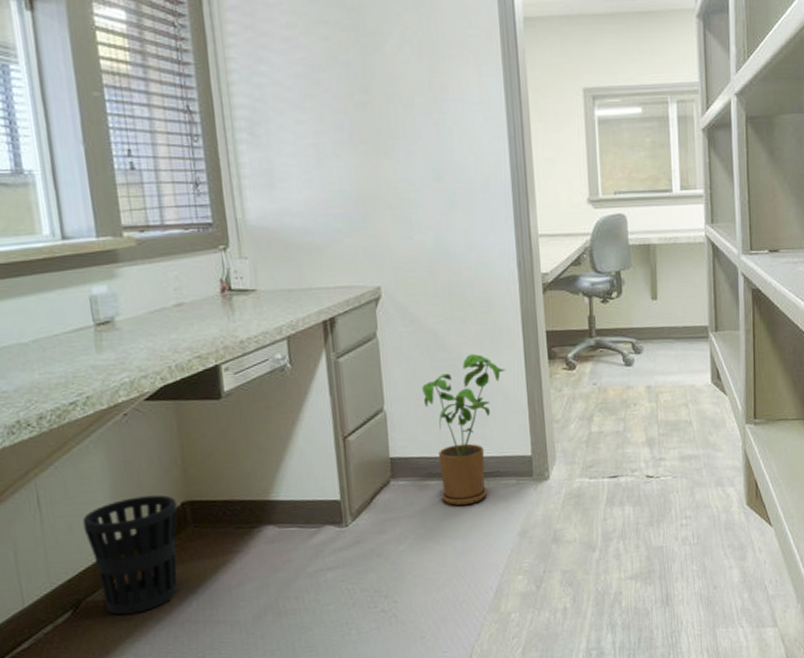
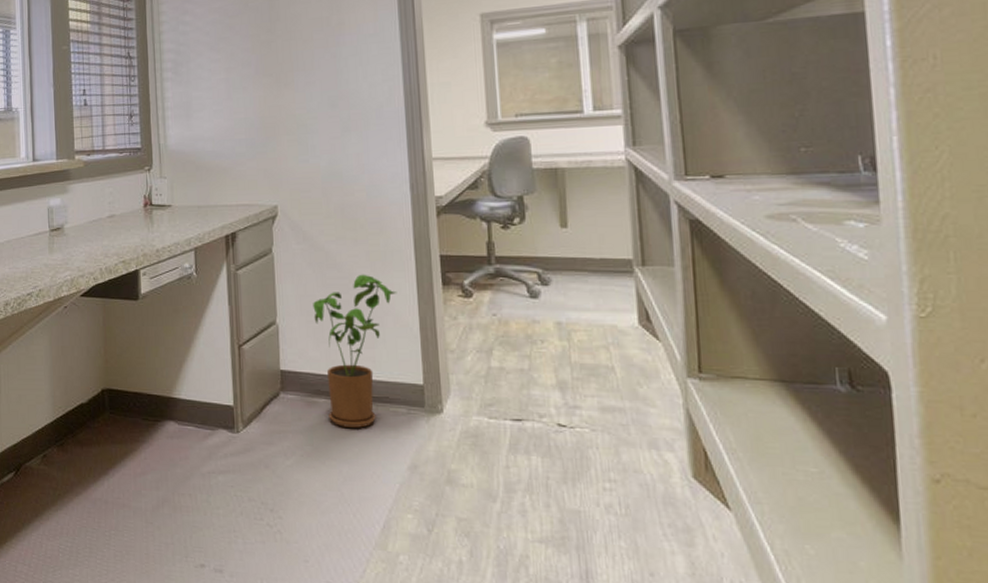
wastebasket: present [82,495,178,615] -> none [28,379,99,484]

